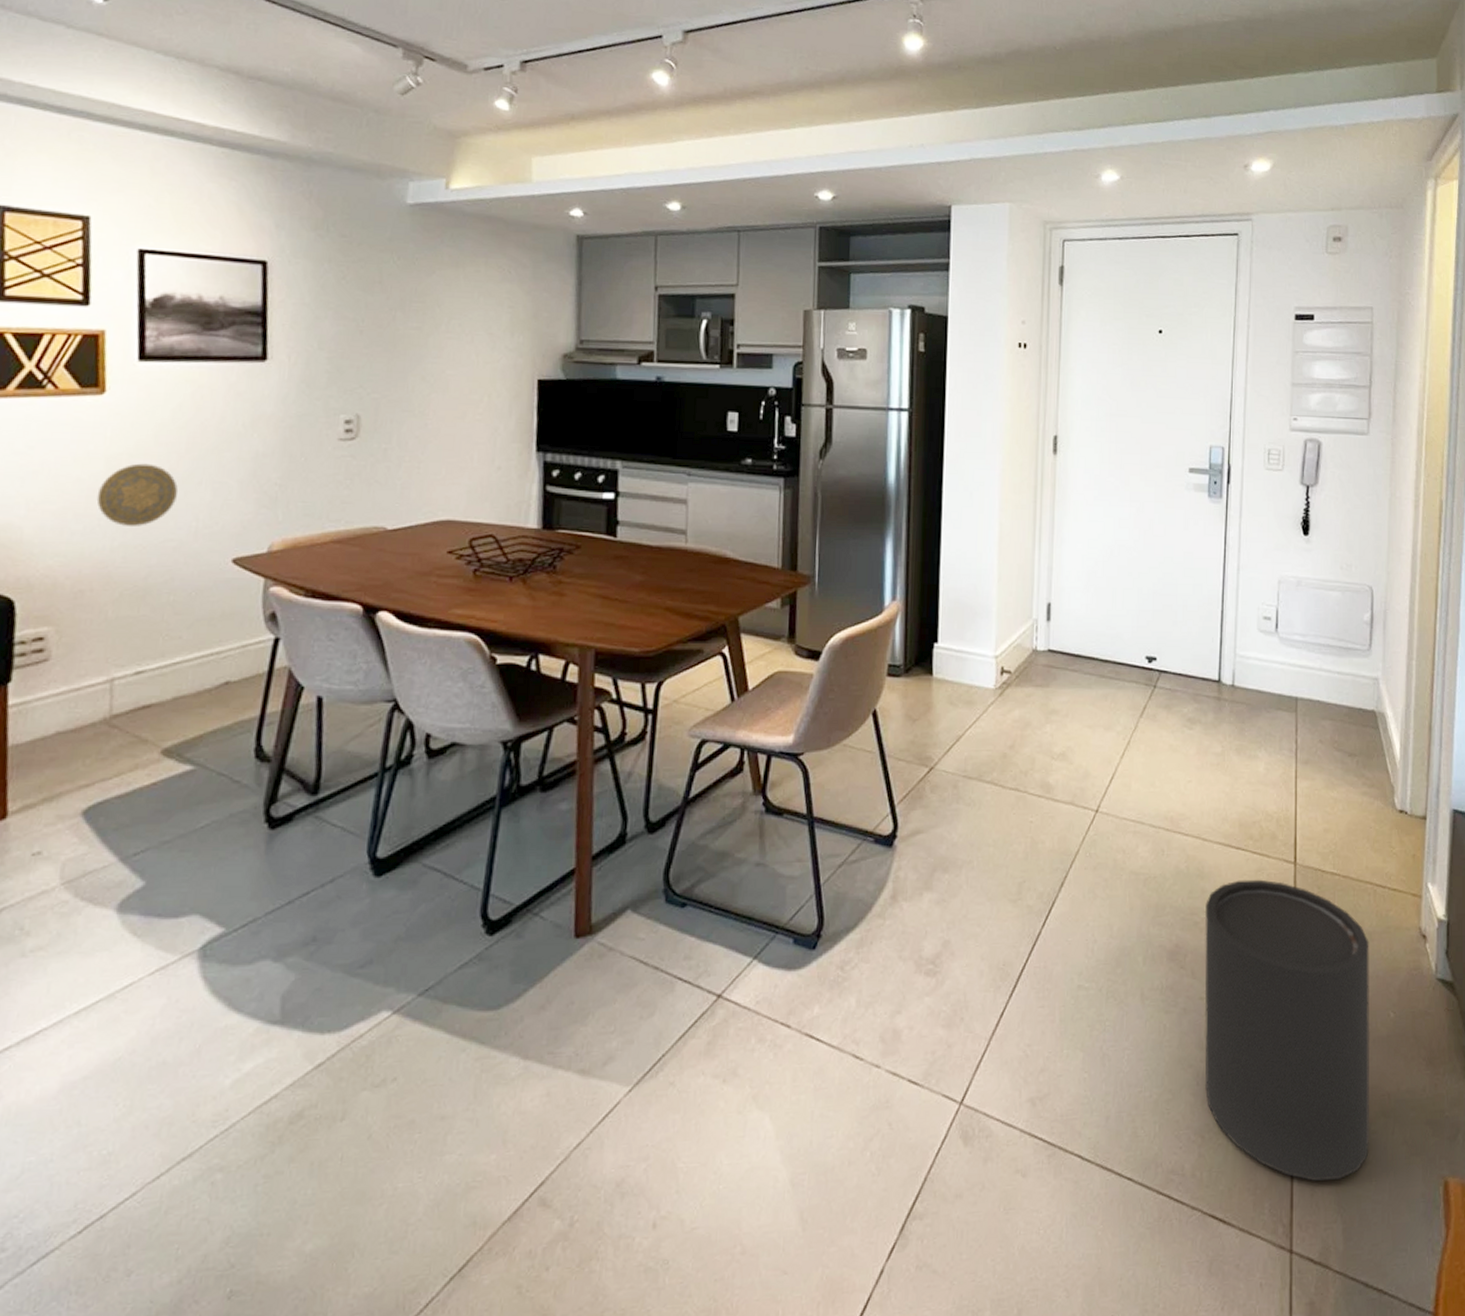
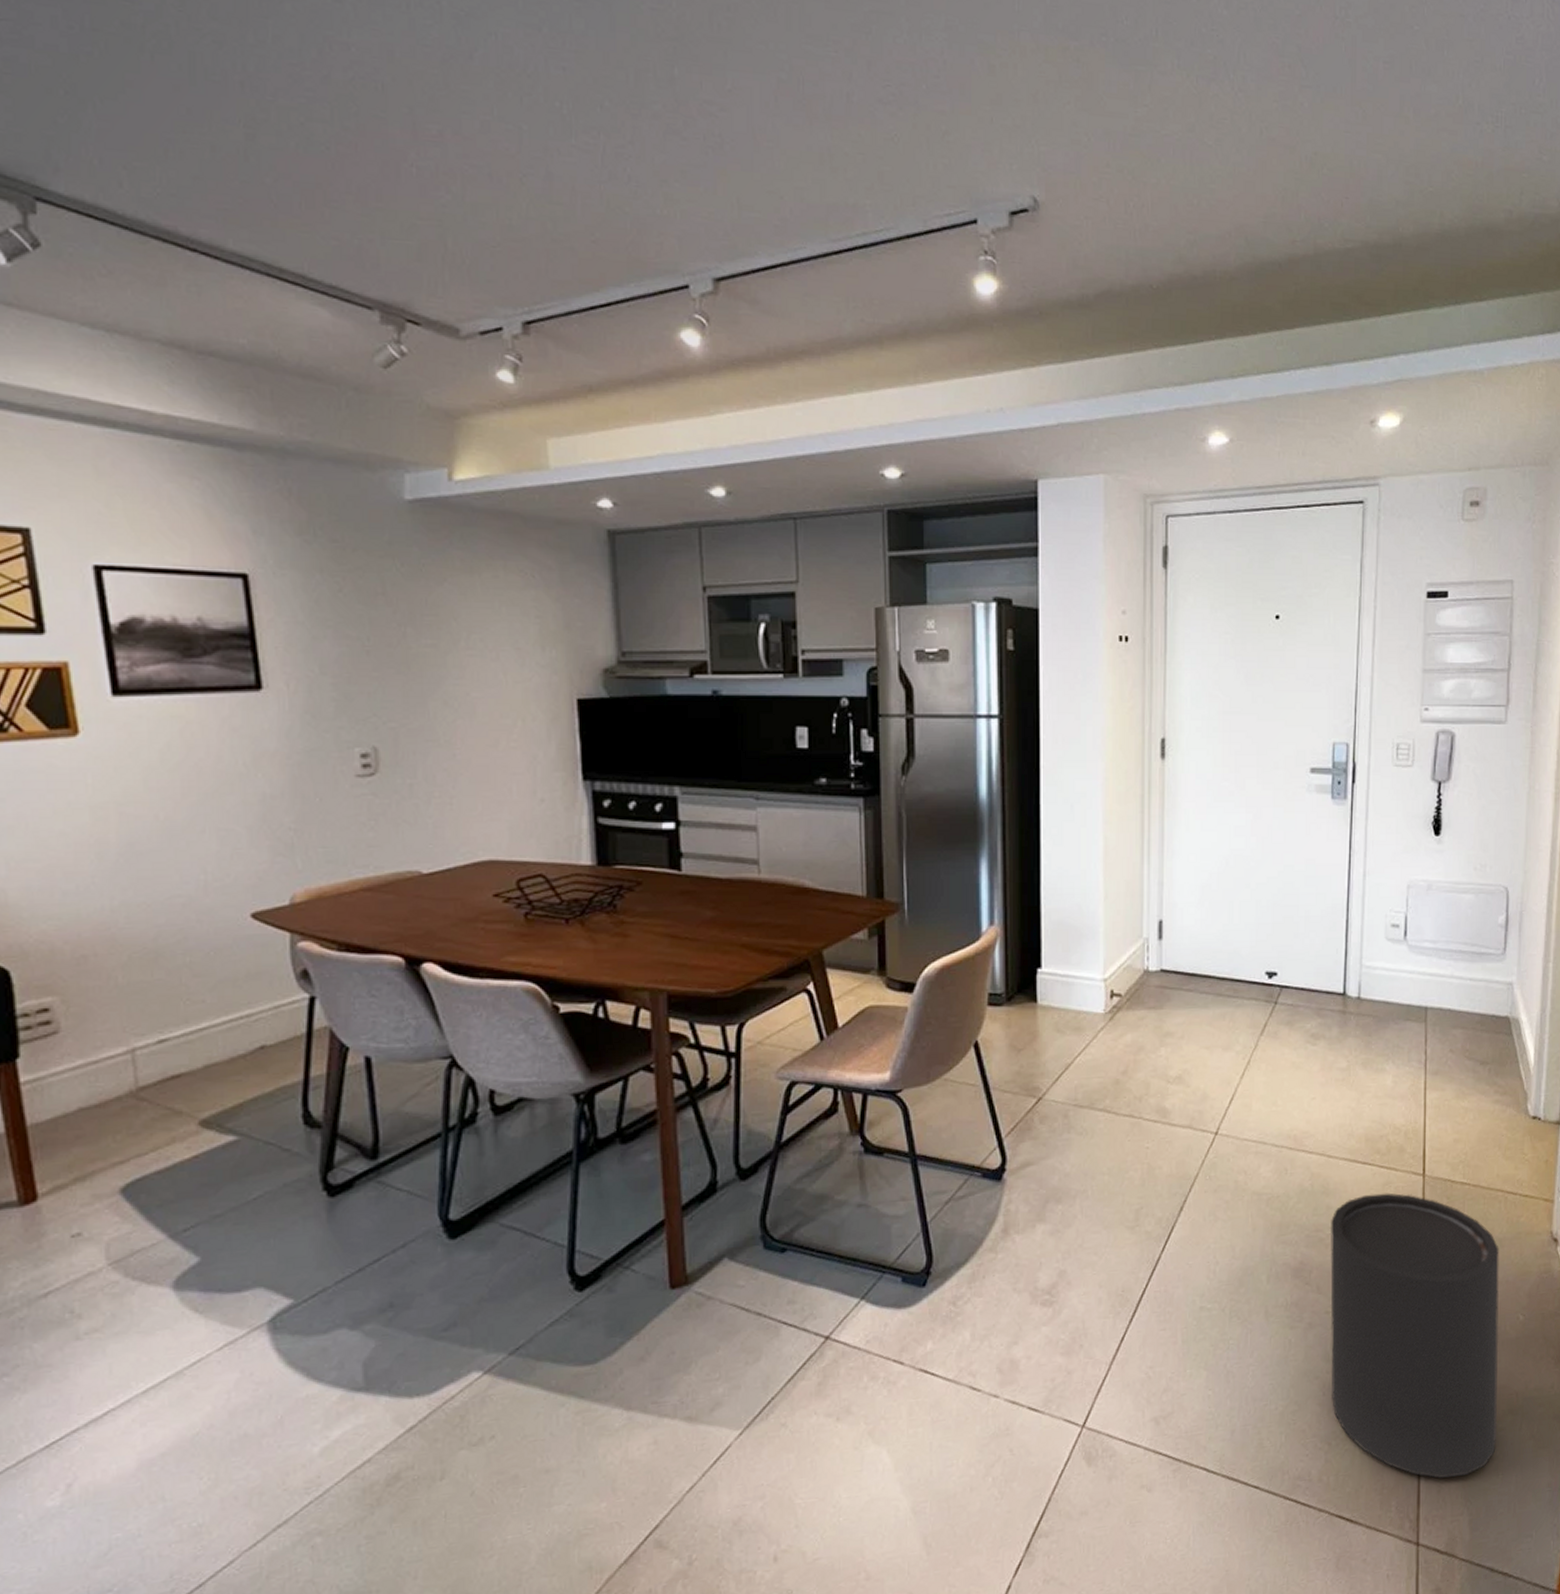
decorative plate: present [96,463,178,526] -> none [86,812,178,883]

